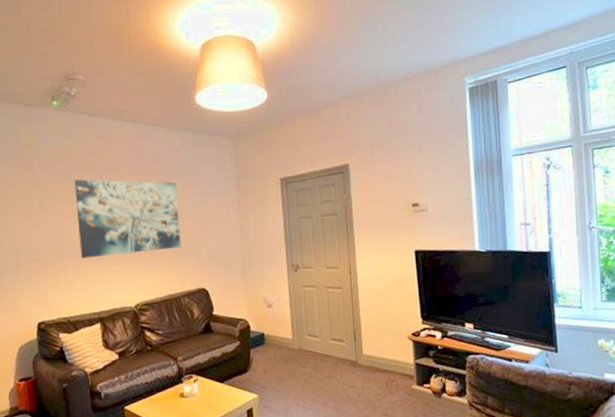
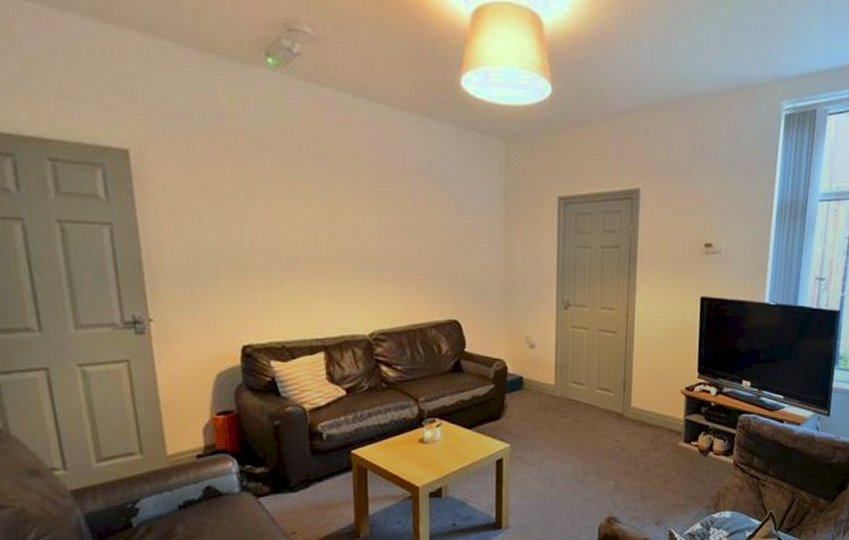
wall art: present [74,179,181,259] -> none [295,169,431,272]

